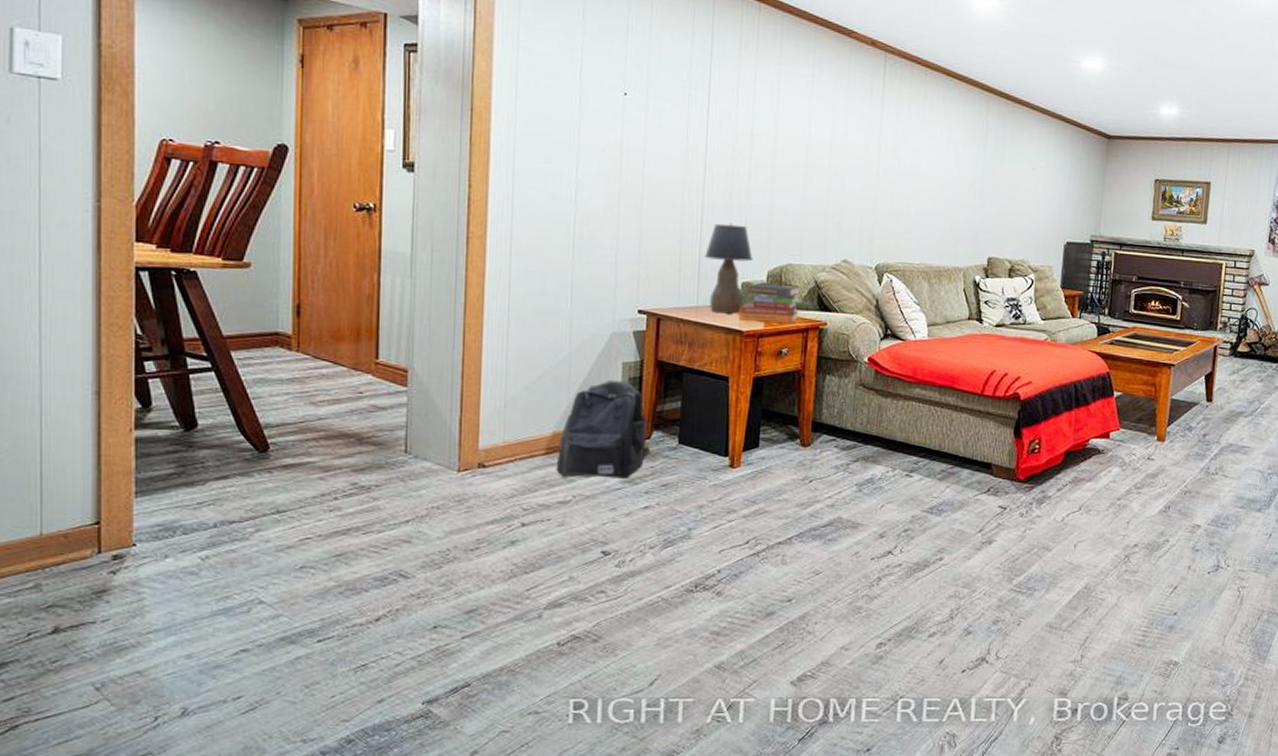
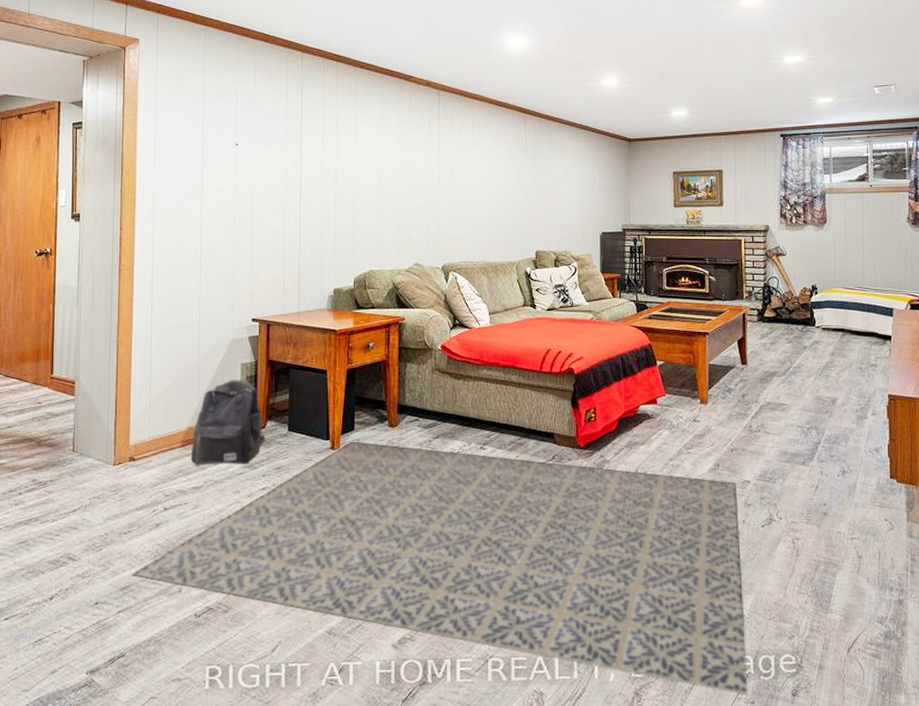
area rug: none [480,459,1186,742] -> present [132,441,748,696]
table lamp: present [705,223,753,314] -> none [303,240,342,316]
books: present [739,283,799,323] -> none [333,288,382,321]

